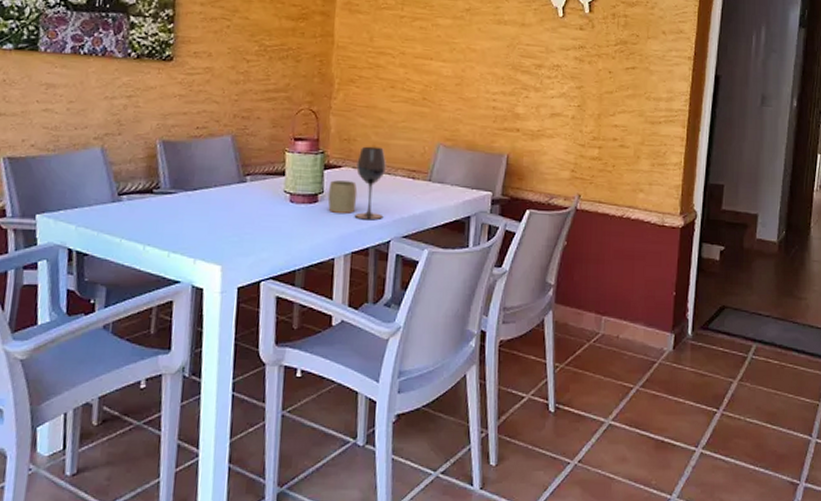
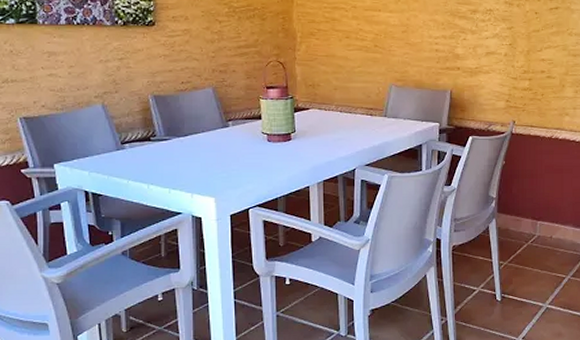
mug: present [327,180,358,213] -> none [299,121,324,148]
wineglass: present [354,146,387,220] -> none [322,90,348,153]

